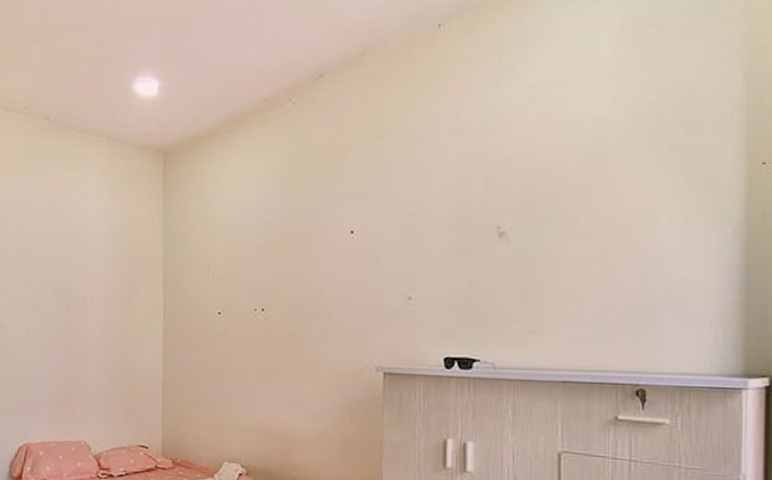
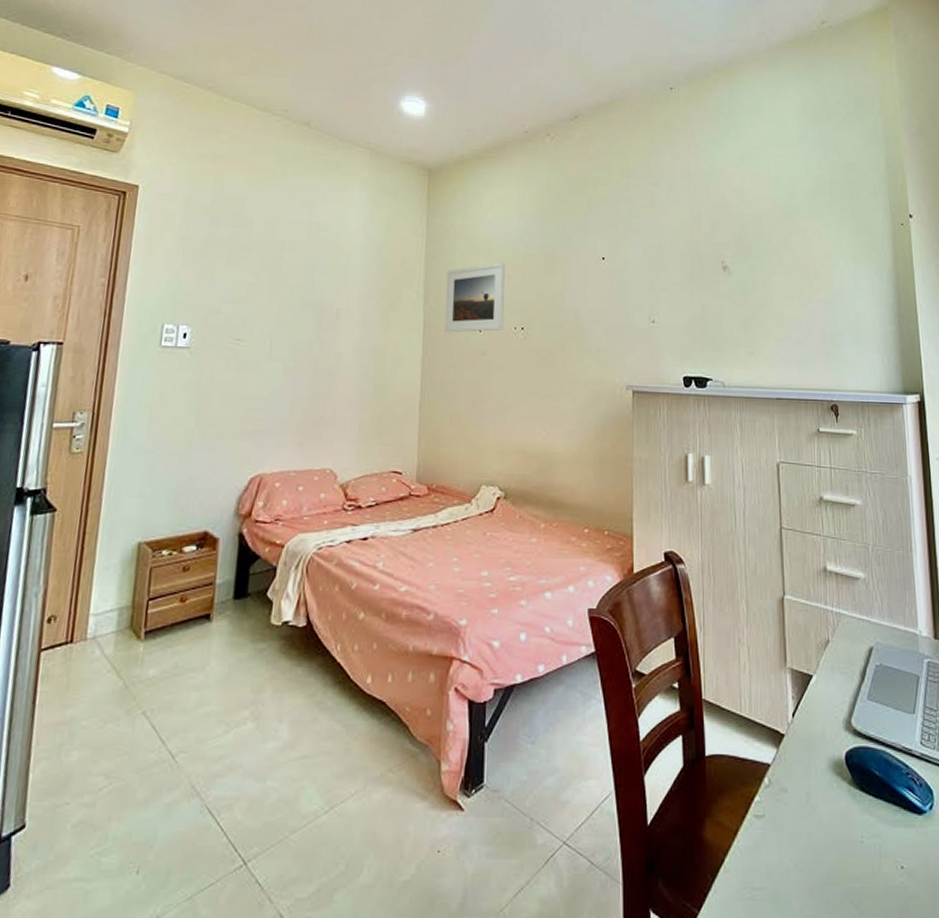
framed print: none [183,243,244,316] -> present [444,262,506,333]

